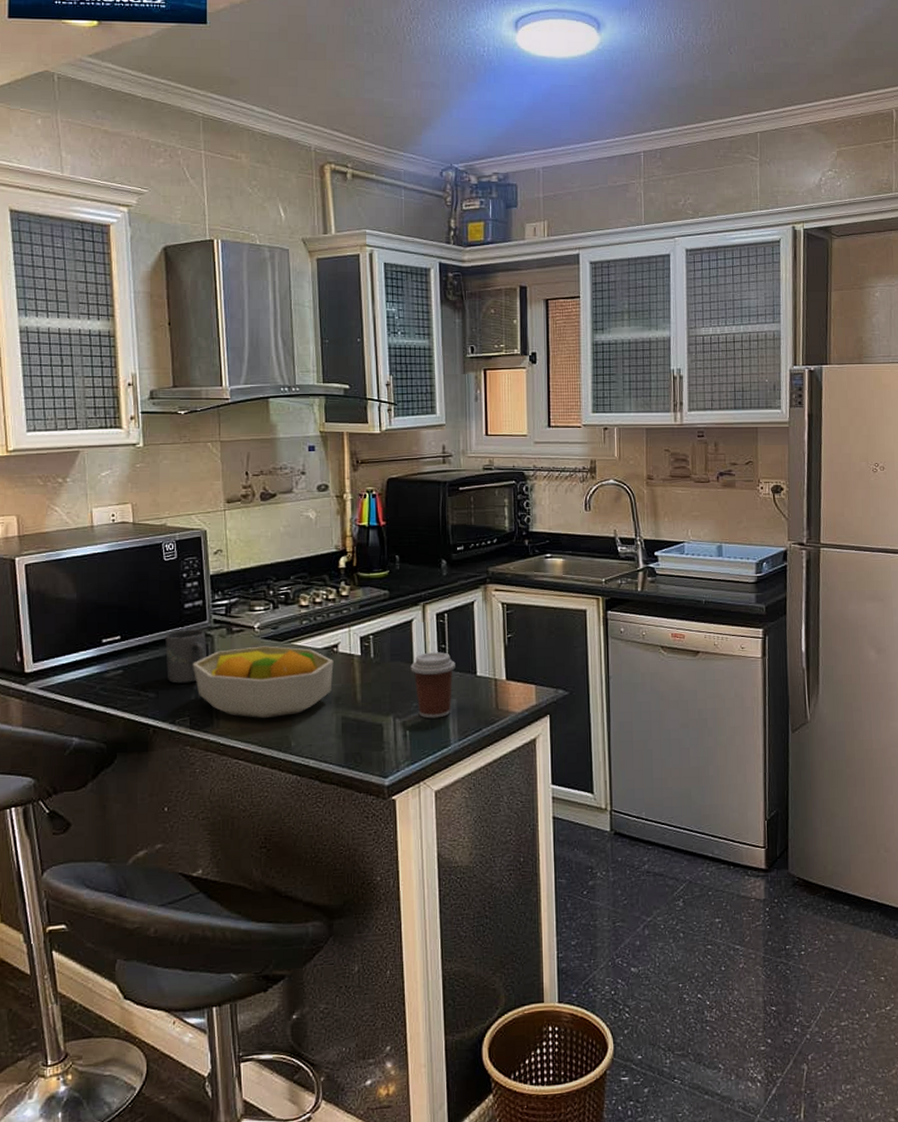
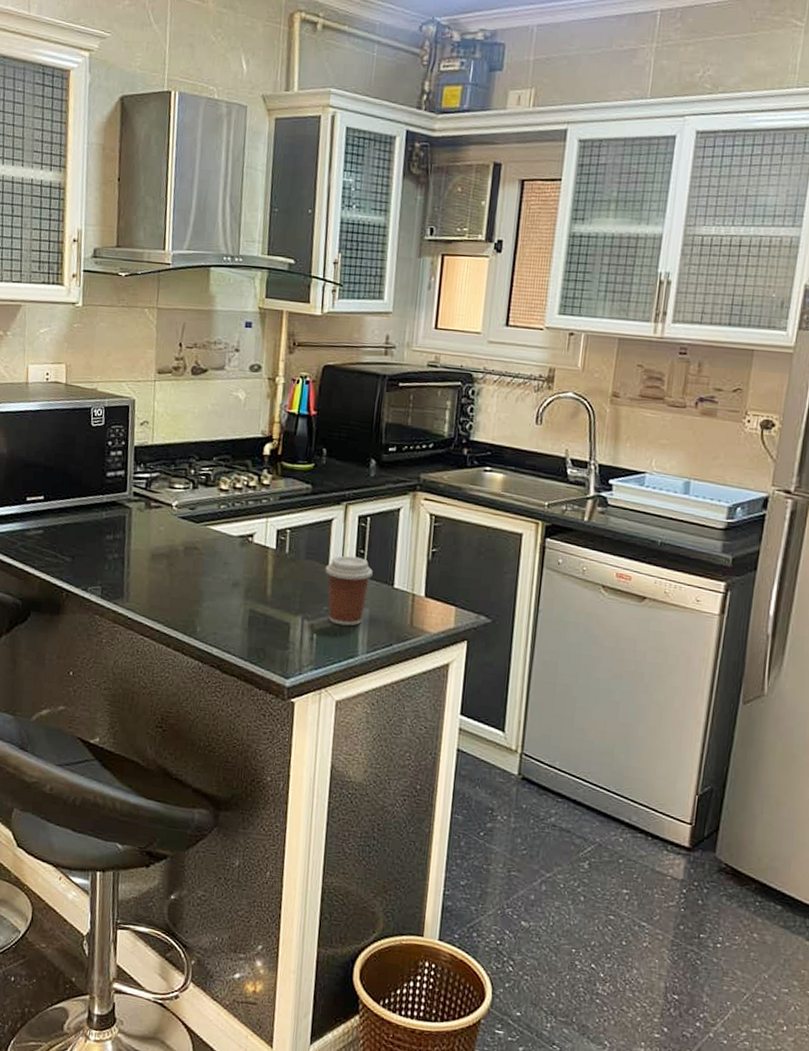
mug: present [165,629,206,684] -> none [84,498,125,553]
fruit bowl: present [192,646,334,719] -> none [109,524,248,600]

